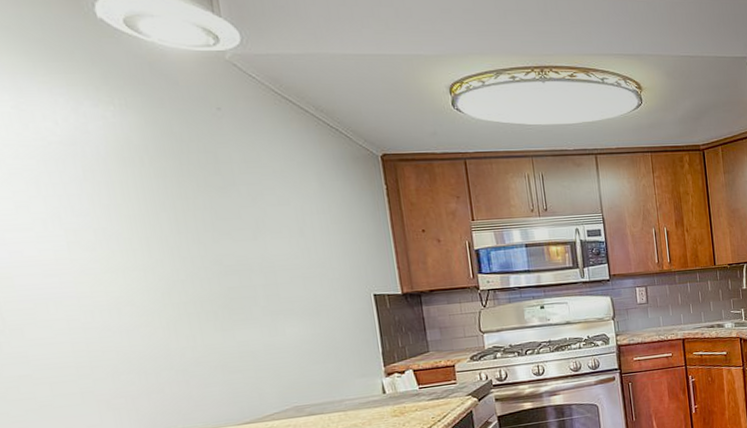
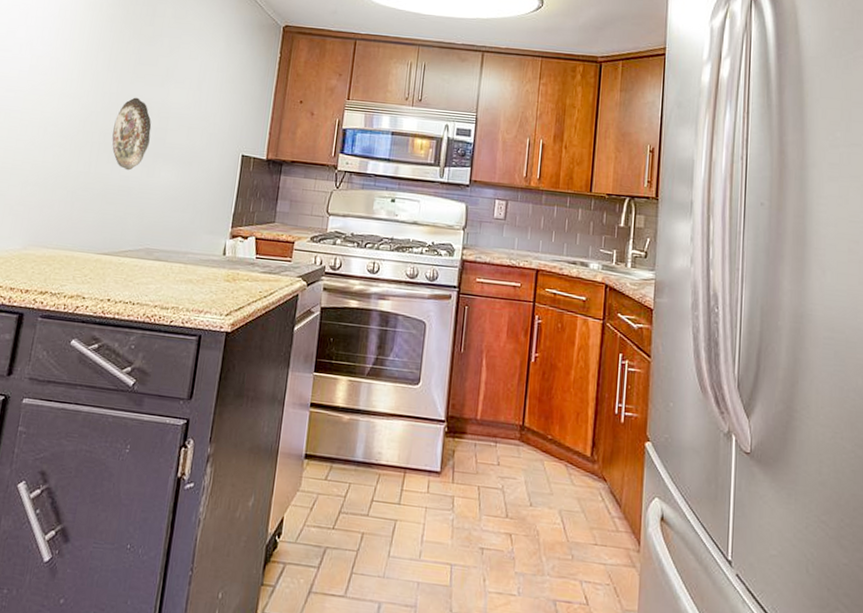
decorative plate: none [208,256,261,335] -> present [112,97,152,171]

